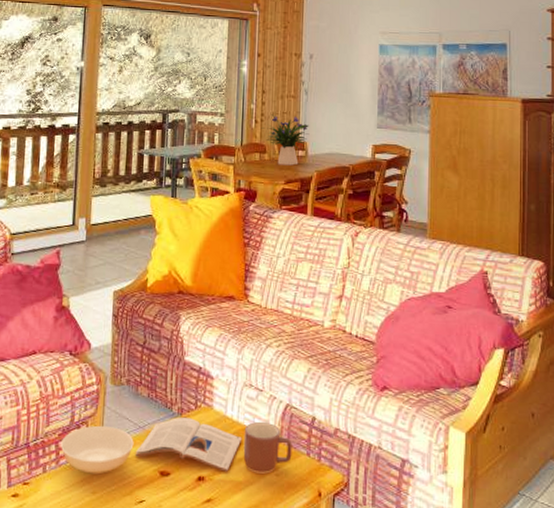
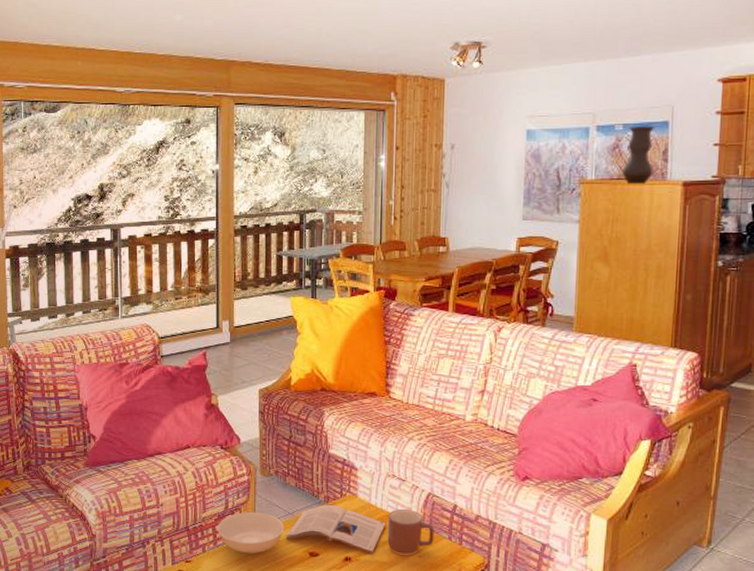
flower arrangement: present [261,114,310,166] -> none [400,210,451,262]
vase: none [467,46,495,100] -> present [622,126,656,185]

